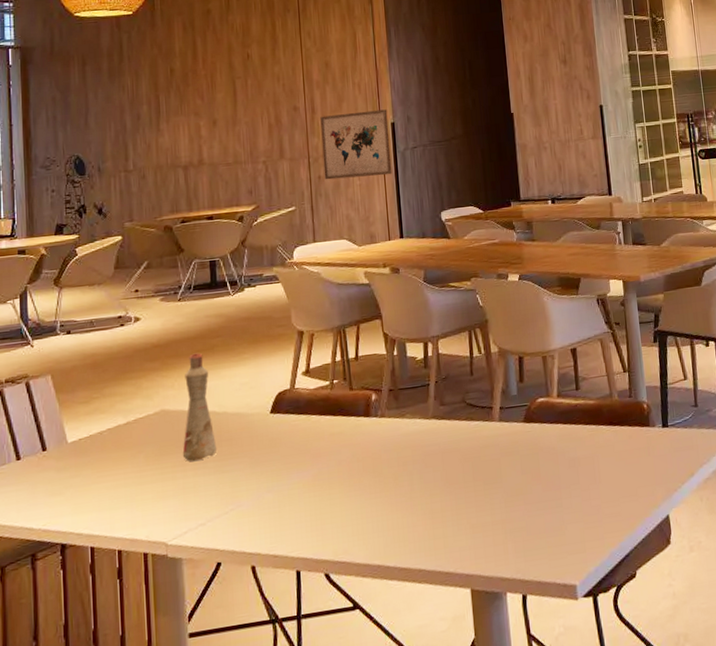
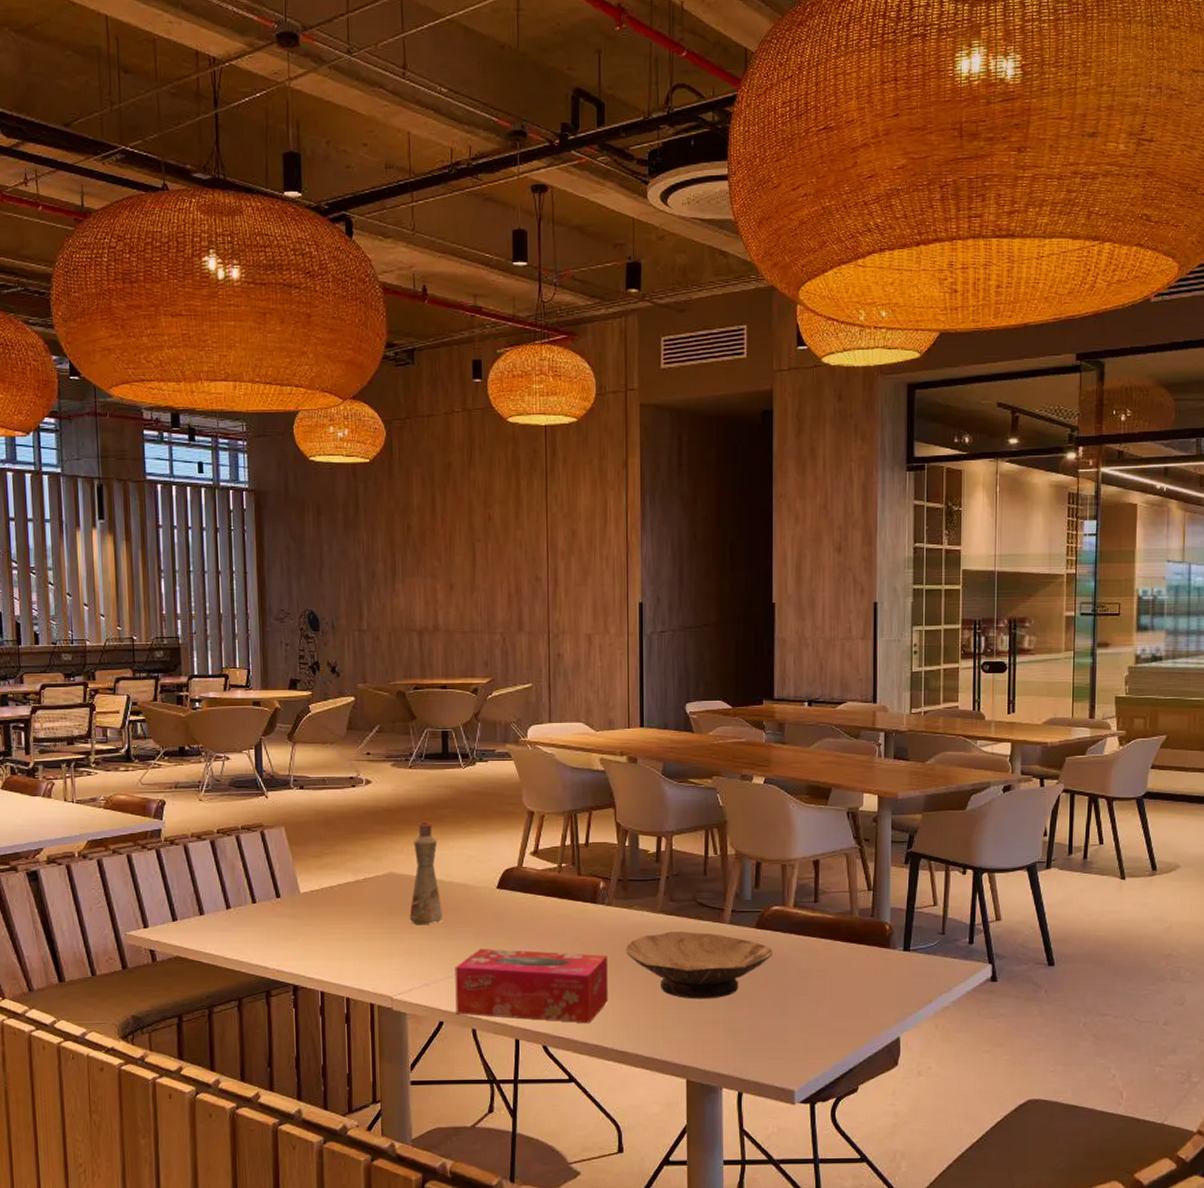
tissue box: none [231,468,388,552] -> present [455,948,608,1024]
wall art: present [320,109,392,180] -> none [563,587,637,659]
bowl: none [401,433,543,504] -> present [625,931,773,999]

